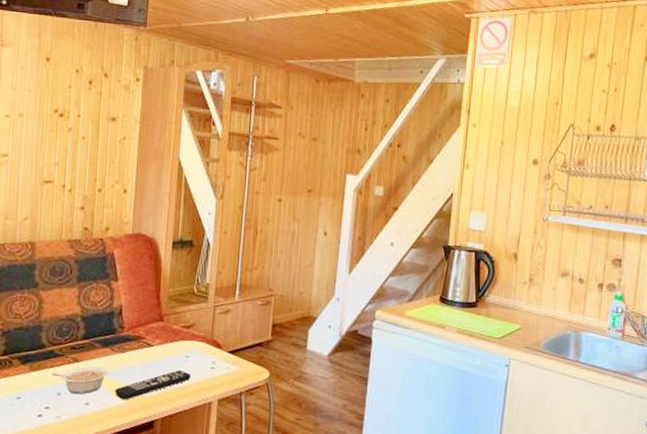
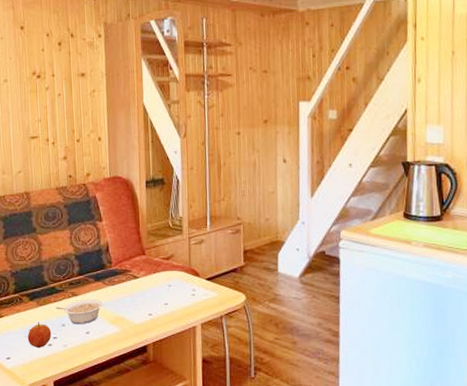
fruit: none [13,389,44,419] -> present [27,322,52,349]
remote control: present [115,369,192,400] -> none [110,298,176,328]

